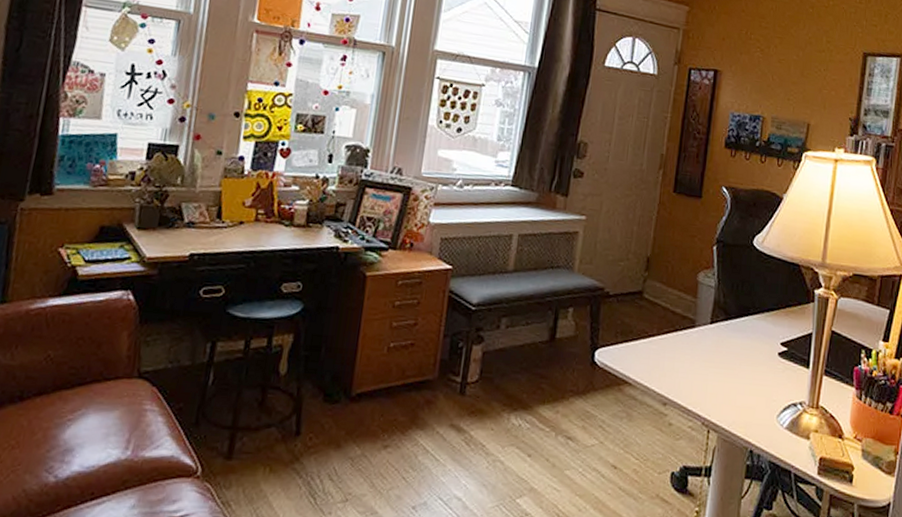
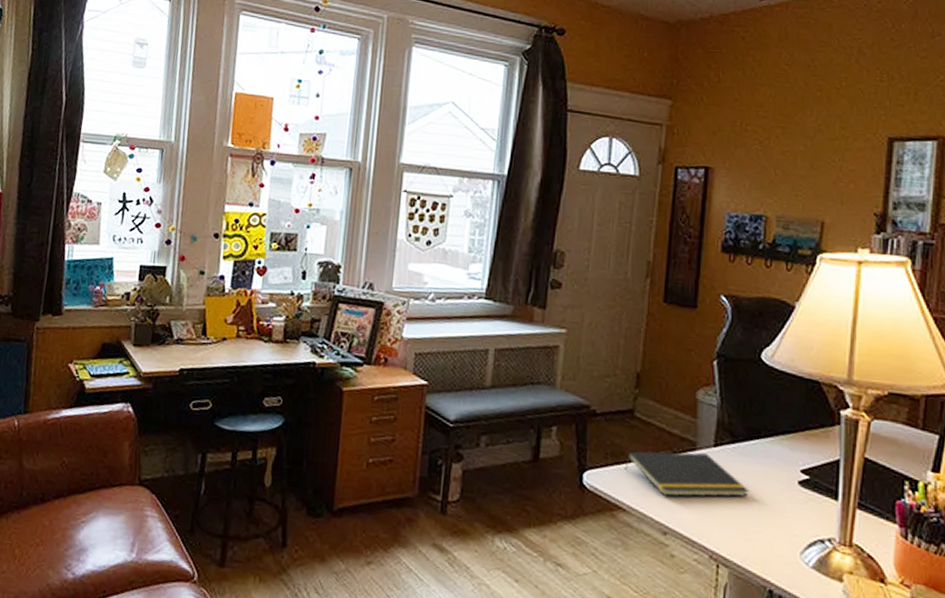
notepad: none [632,329,738,370] -> present [624,451,749,497]

